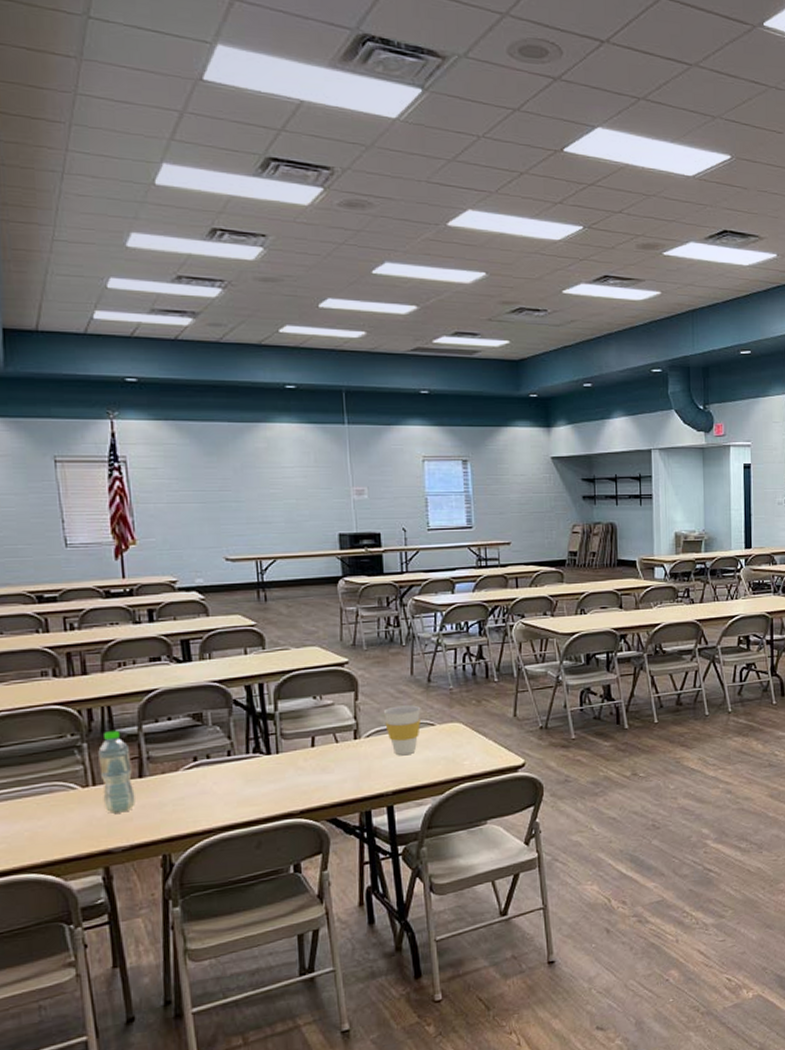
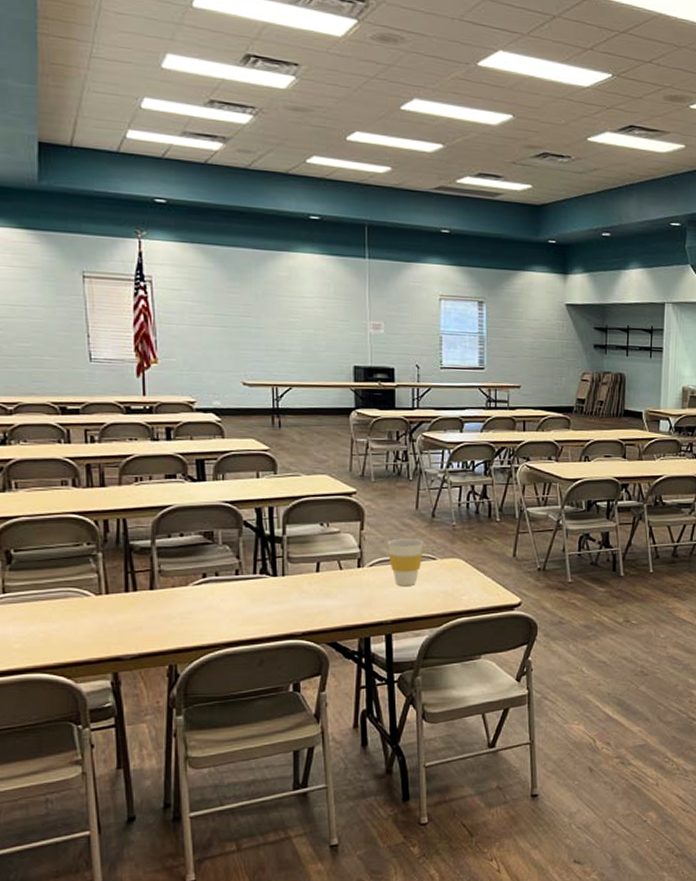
water bottle: present [98,730,136,813] -> none [112,542,145,622]

